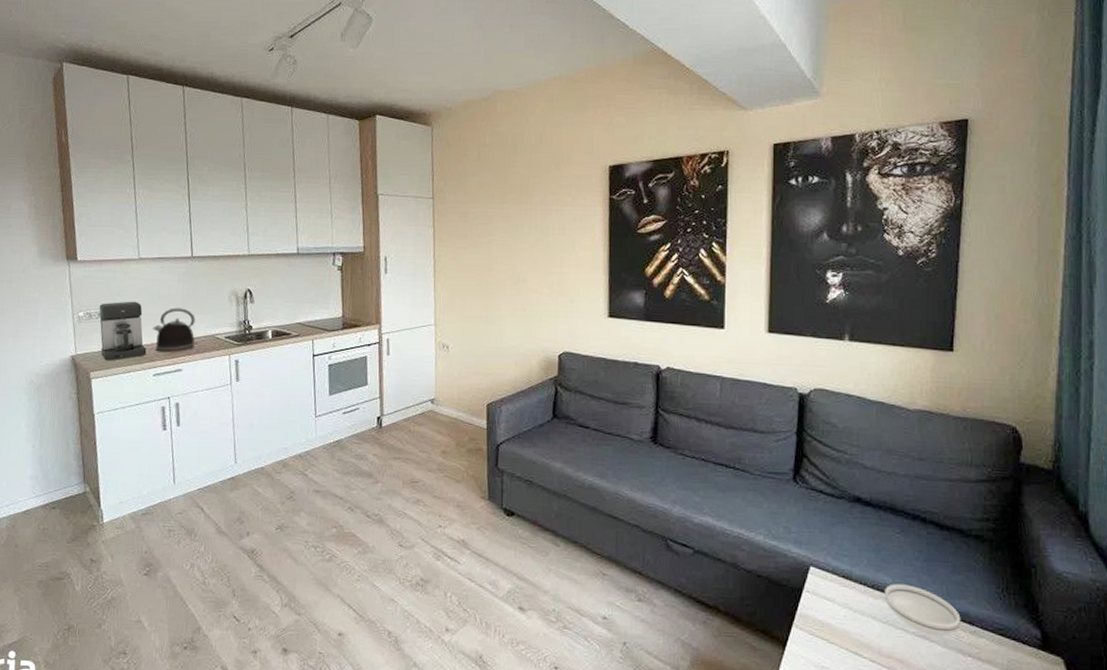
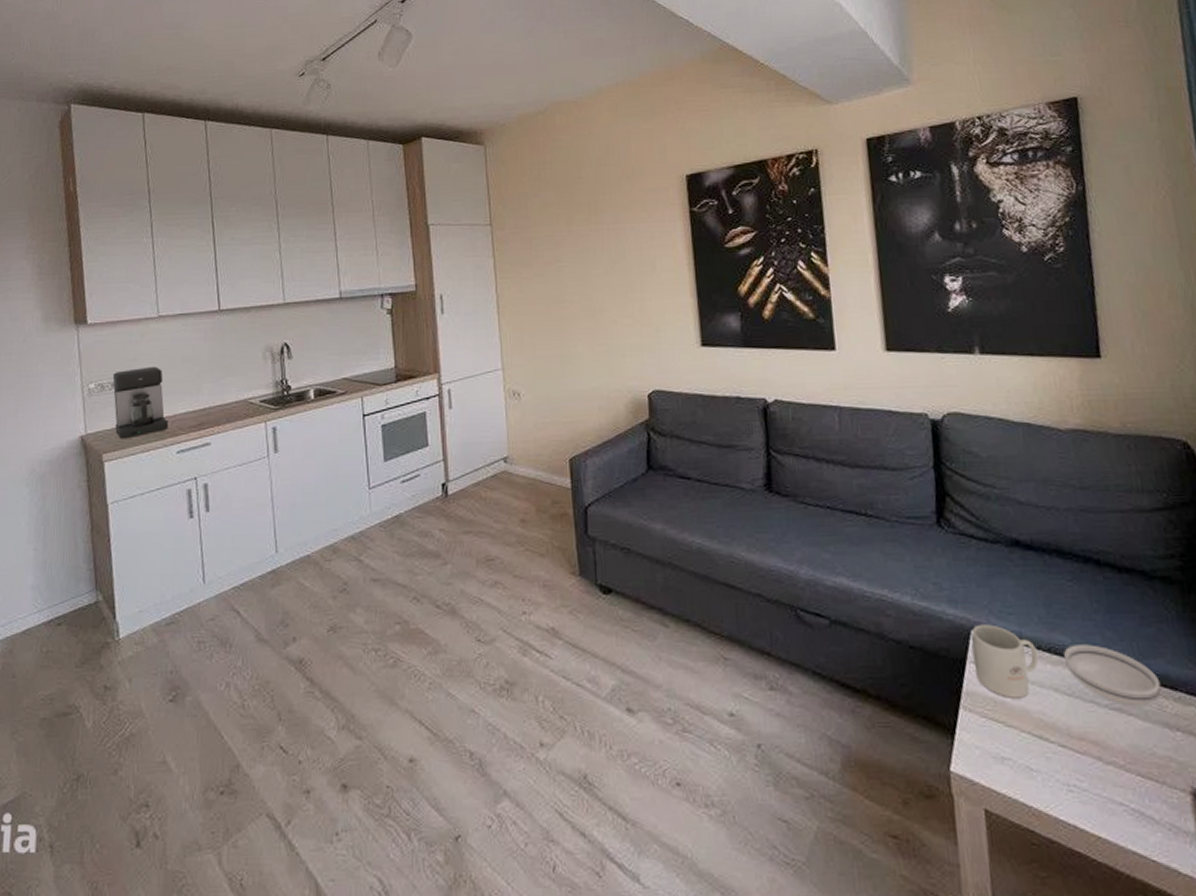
kettle: present [153,308,198,353] -> none [175,370,228,424]
mug: none [809,562,864,622] -> present [971,624,1039,698]

